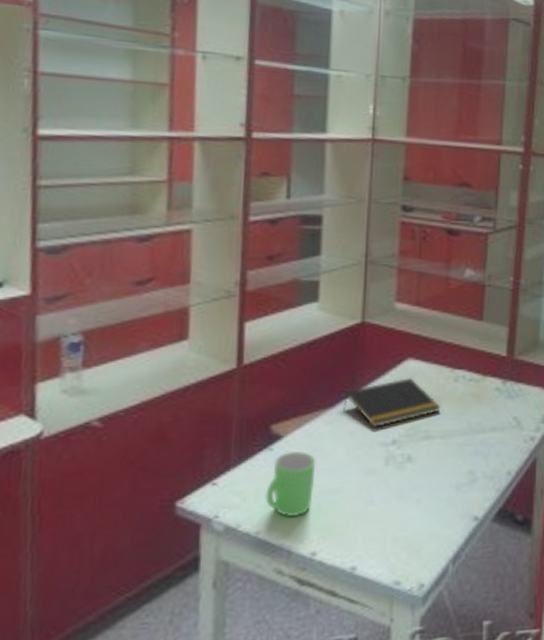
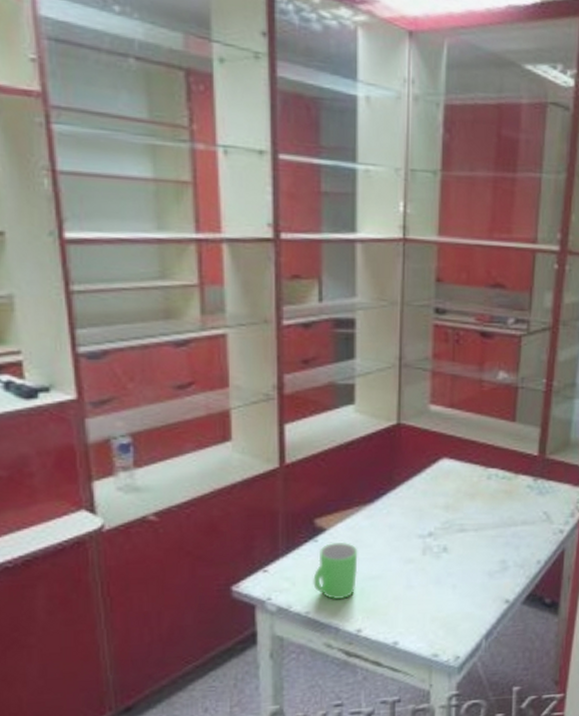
notepad: present [344,377,441,427] -> none [382,475,475,521]

